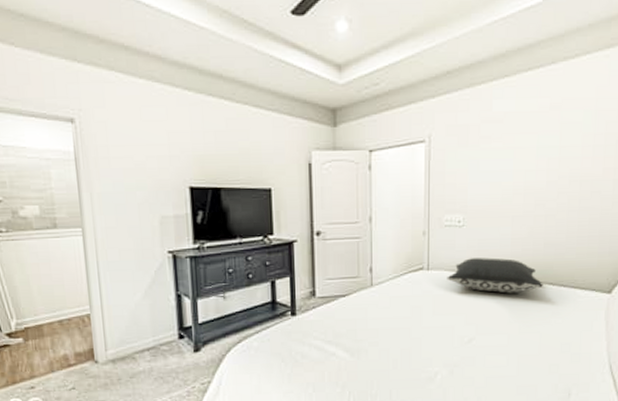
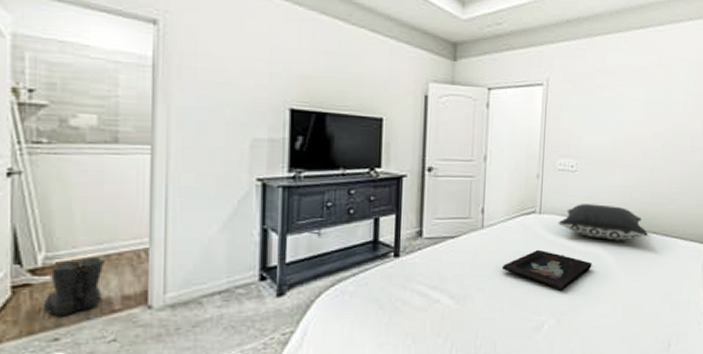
boots: none [19,323,61,370] -> present [43,258,105,317]
decorative tray: none [392,304,484,343] -> present [501,249,592,290]

